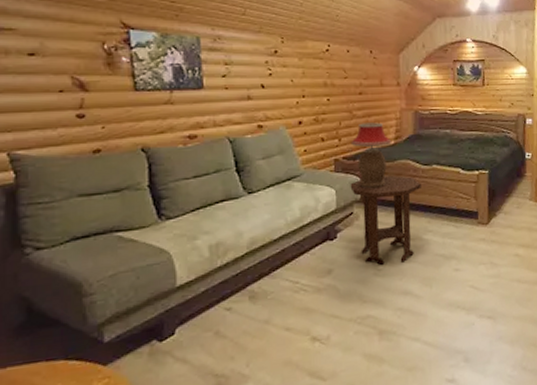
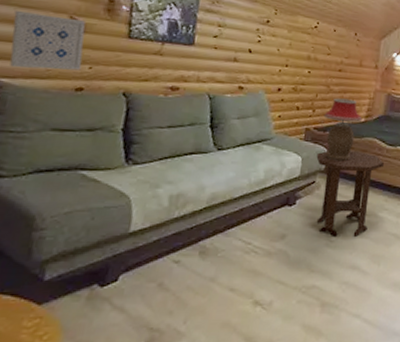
wall art: none [14,78,94,138] -> present [9,11,86,71]

